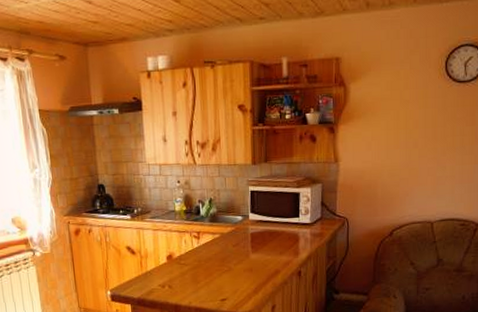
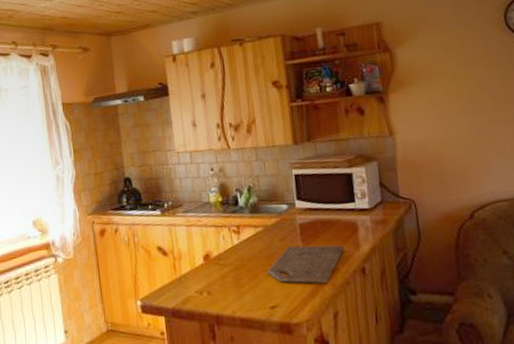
cutting board: none [220,251,287,283] -> present [267,245,345,284]

